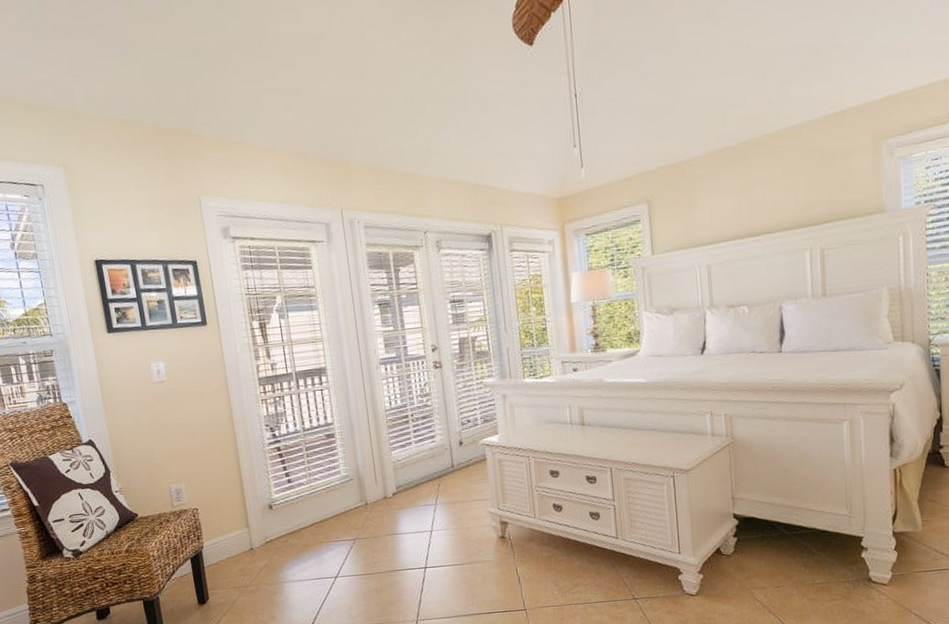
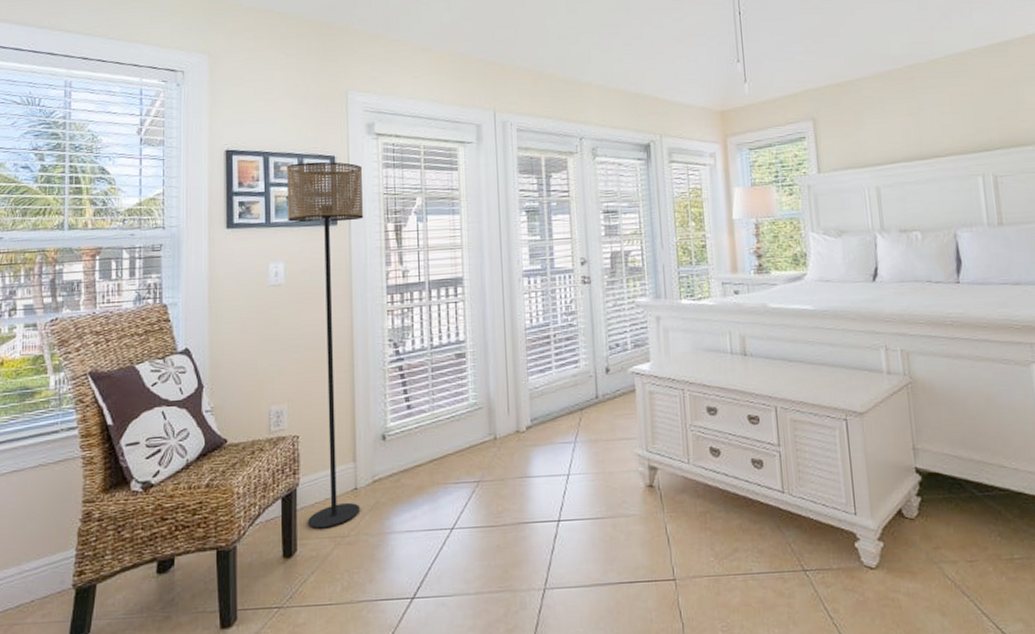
floor lamp: none [154,266,257,582] -> present [287,161,364,529]

